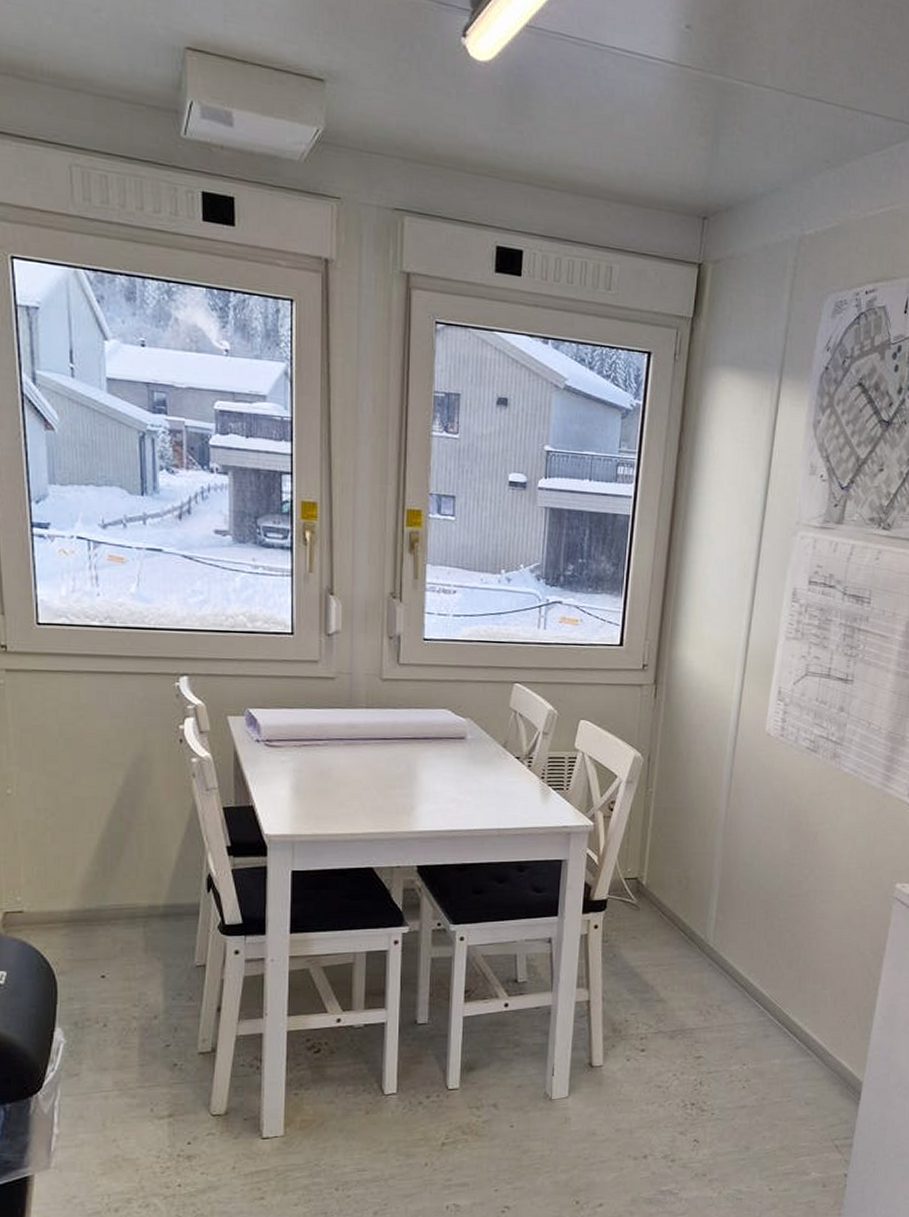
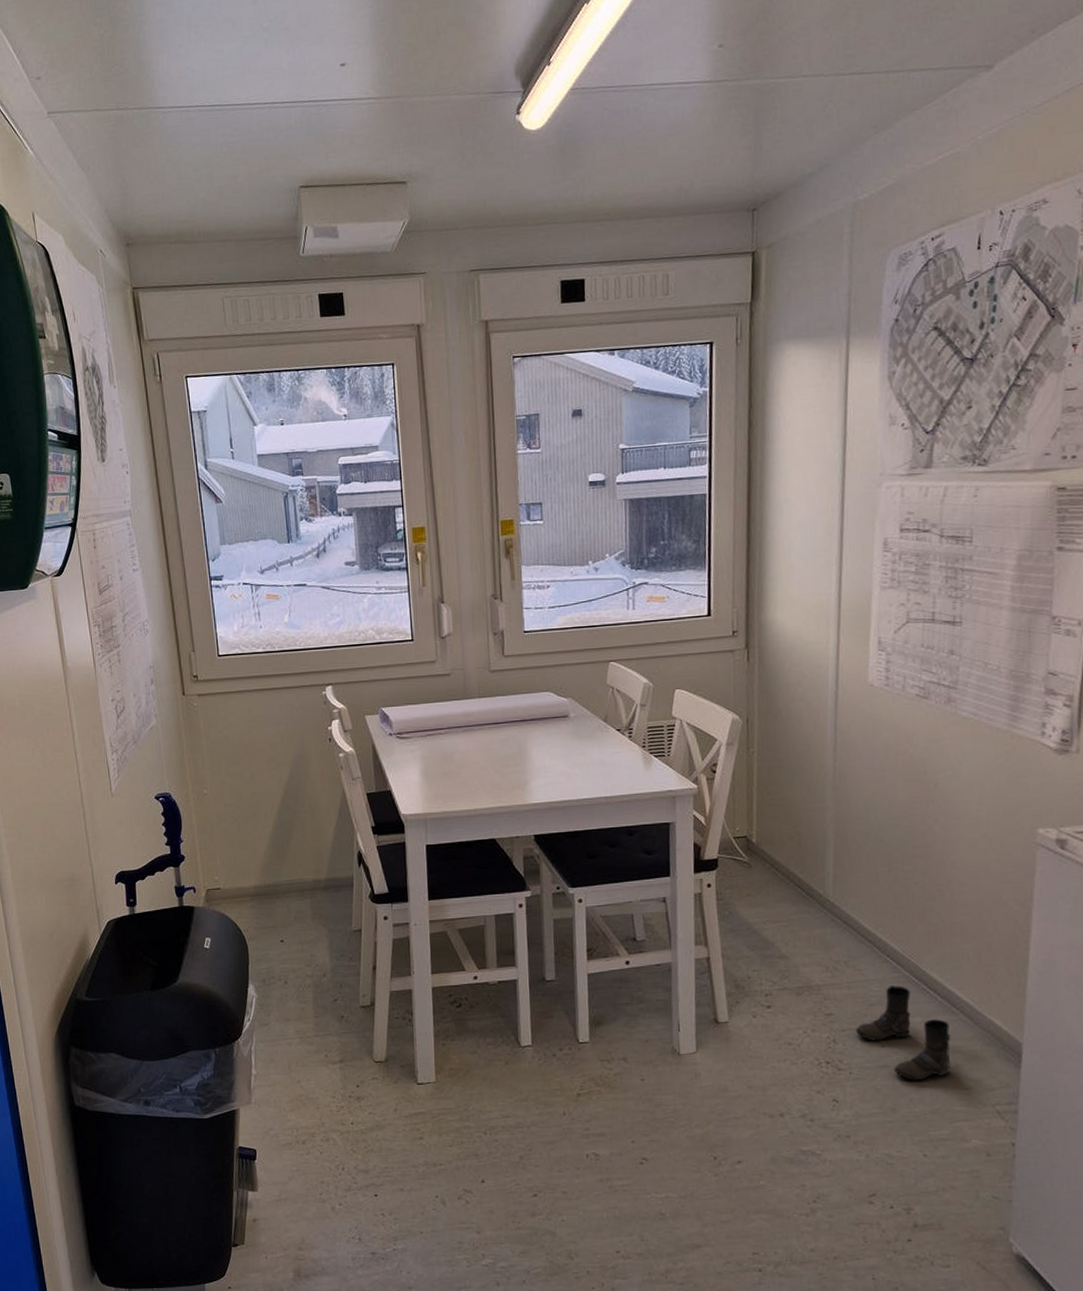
boots: none [720,1029,804,1120] -> present [855,985,951,1081]

